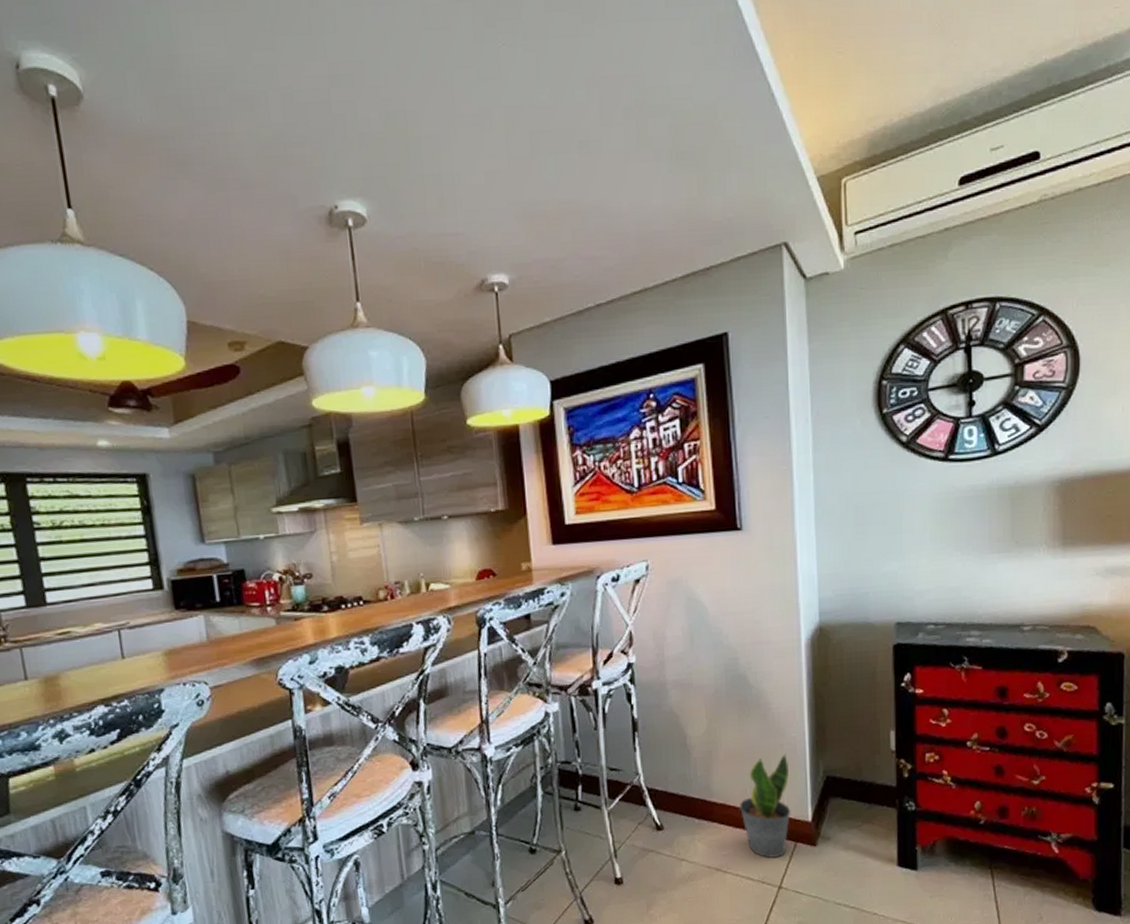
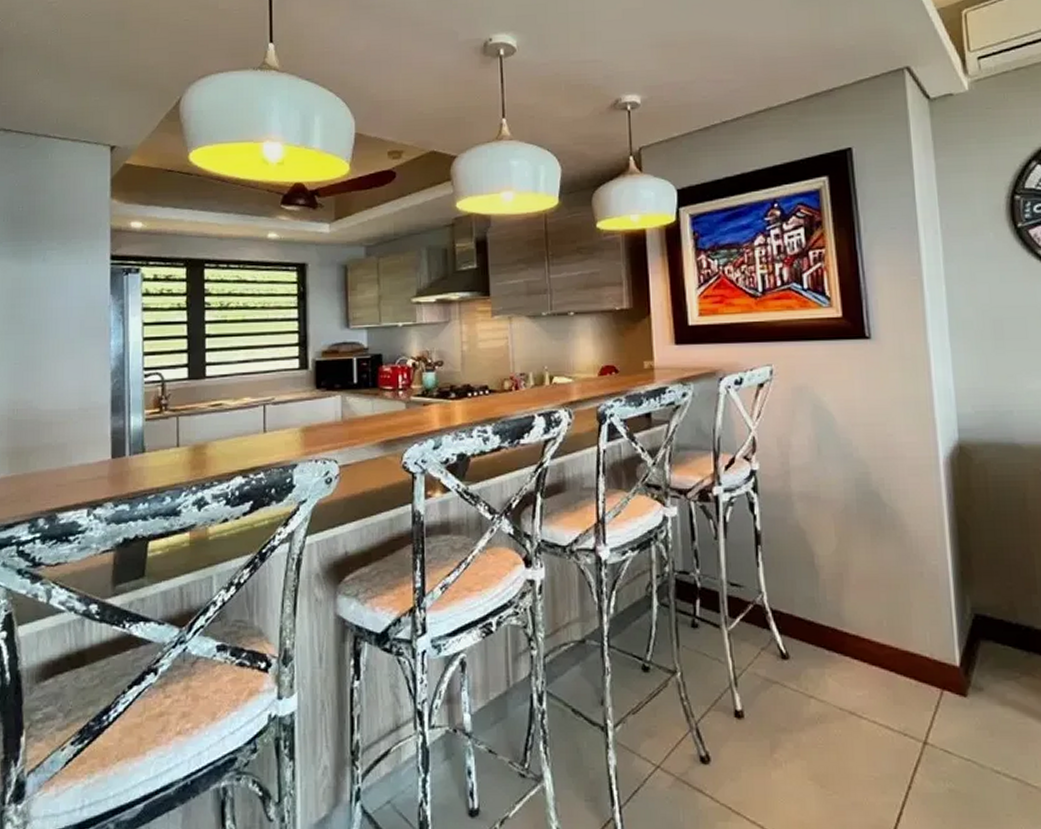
potted plant: present [739,753,791,858] -> none [874,584,936,707]

